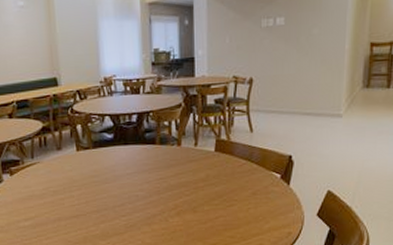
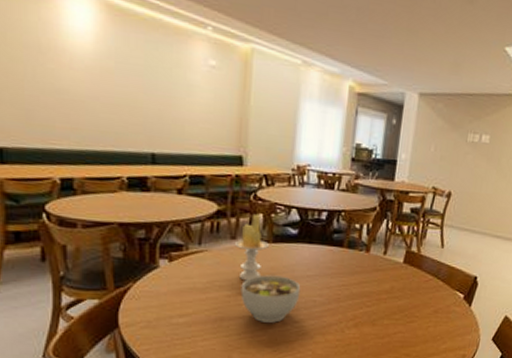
candle: none [61,125,90,185] -> present [235,213,269,281]
bowl: none [71,176,124,219] -> present [240,275,301,323]

